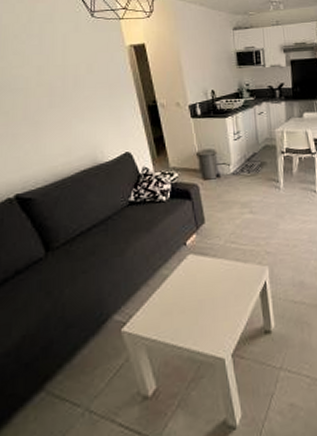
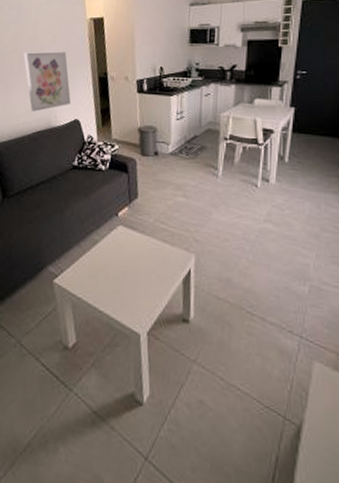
wall art: none [53,81,118,150] -> present [23,51,71,112]

